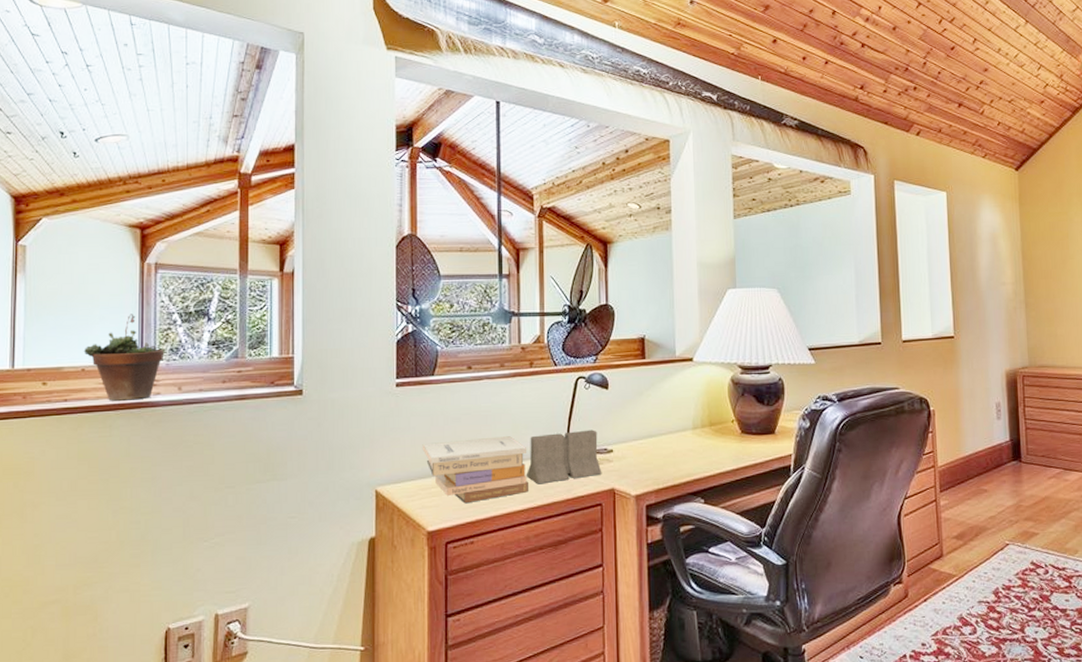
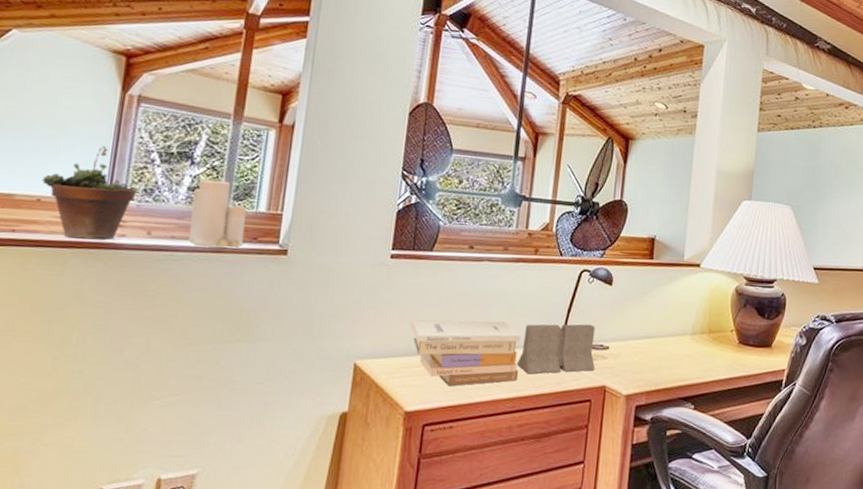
candle: none [214,331,262,396] -> present [188,178,247,248]

